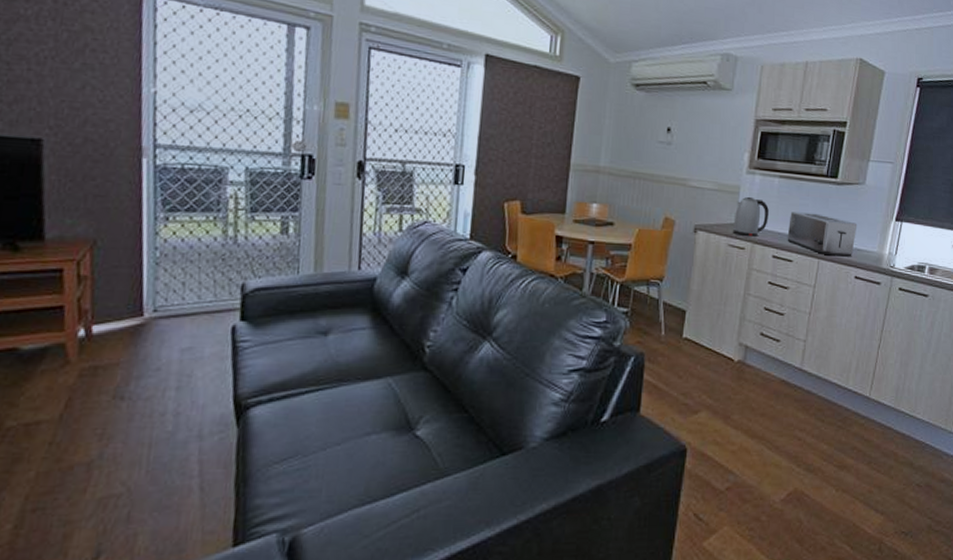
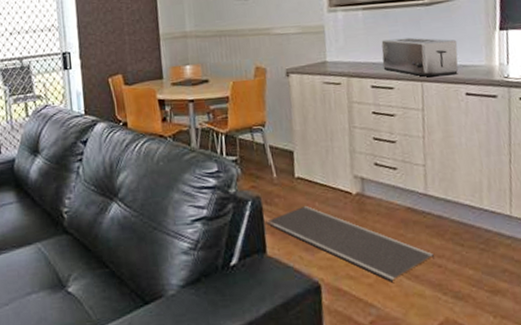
door mat: none [645,368,796,451] -> present [266,206,434,283]
kettle: present [733,196,769,238] -> none [323,33,360,73]

